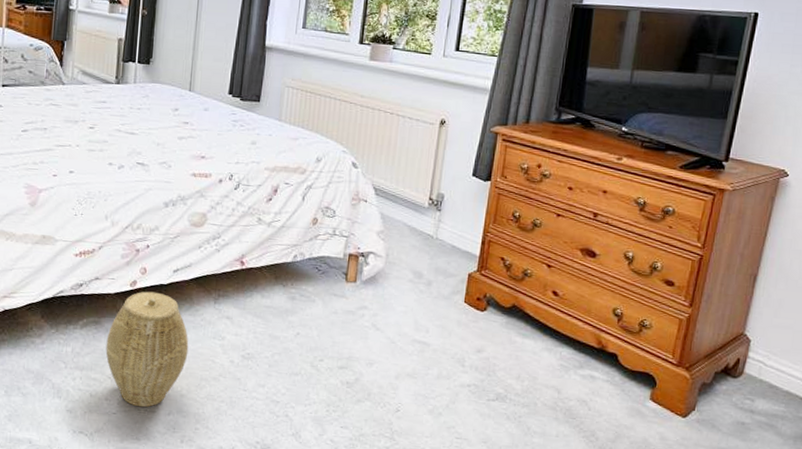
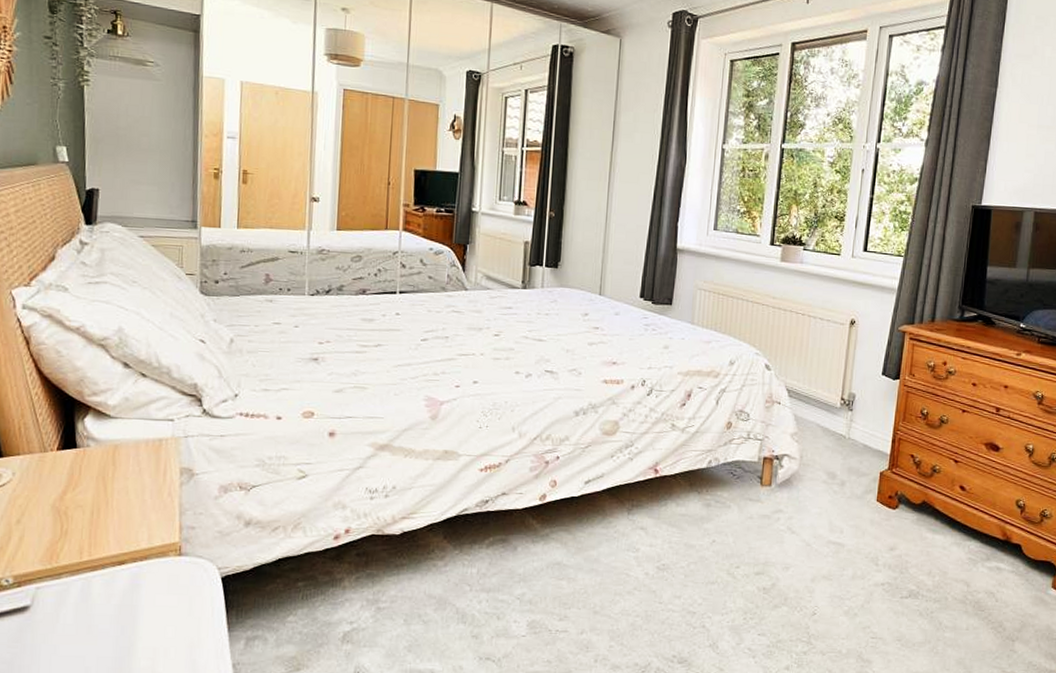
woven basket: present [105,291,189,408] -> none [514,505,602,628]

